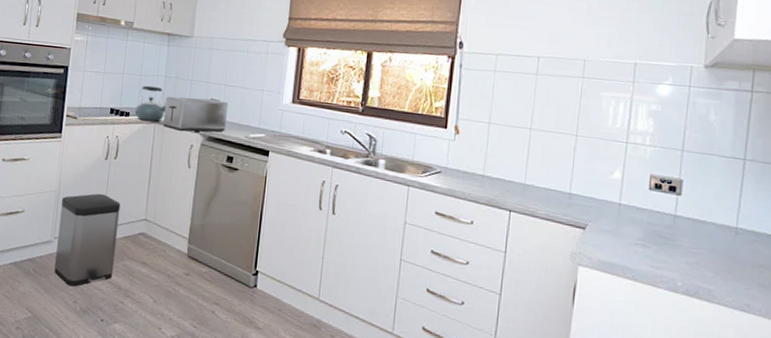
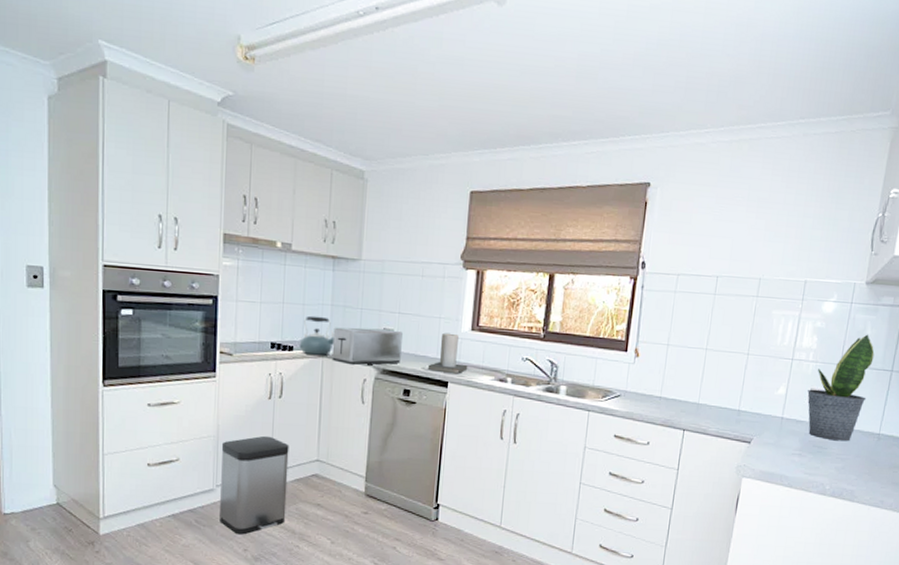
paper towel roll: none [250,104,289,144] -> present [427,332,468,374]
potted plant: none [647,119,722,235] -> present [807,334,875,442]

